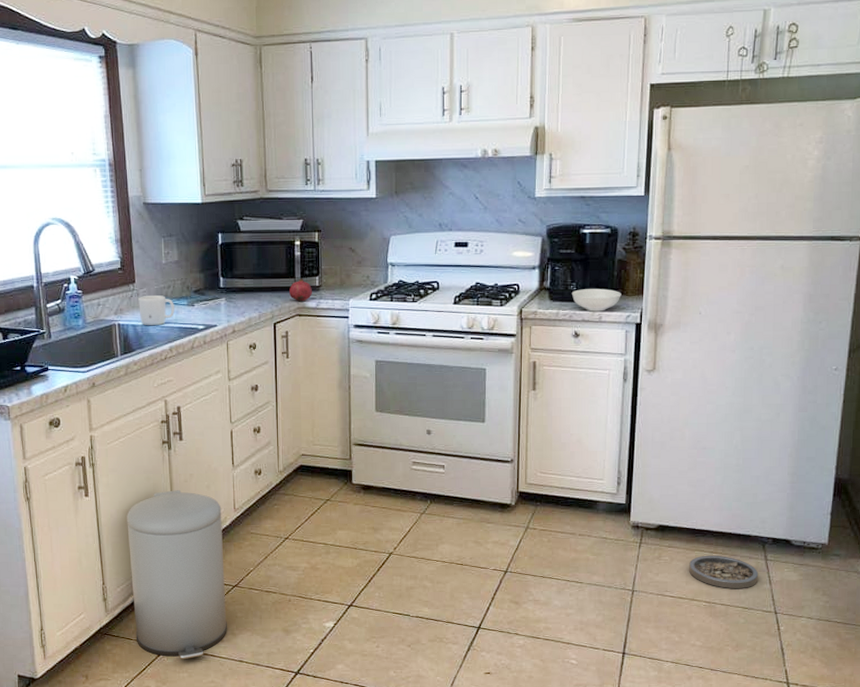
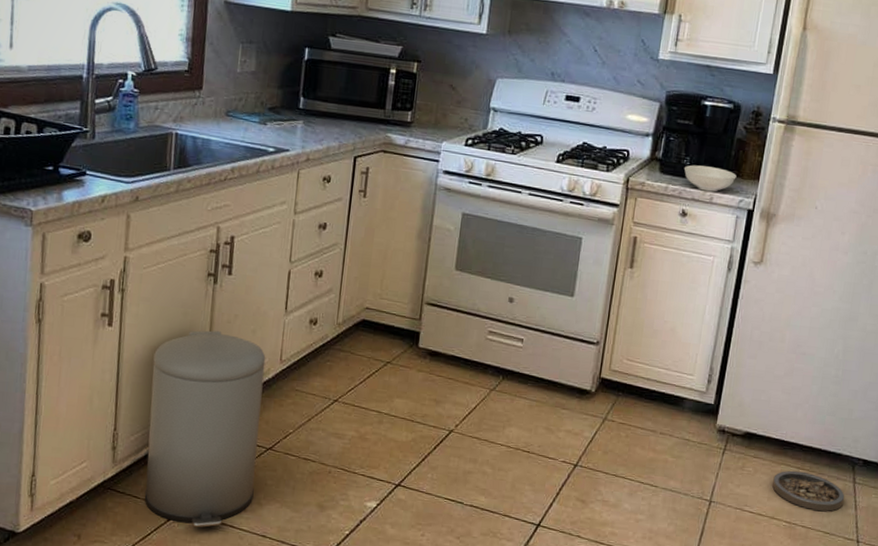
mug: present [138,295,175,326] -> none [202,105,244,141]
fruit: present [289,278,312,301] -> none [376,110,403,137]

